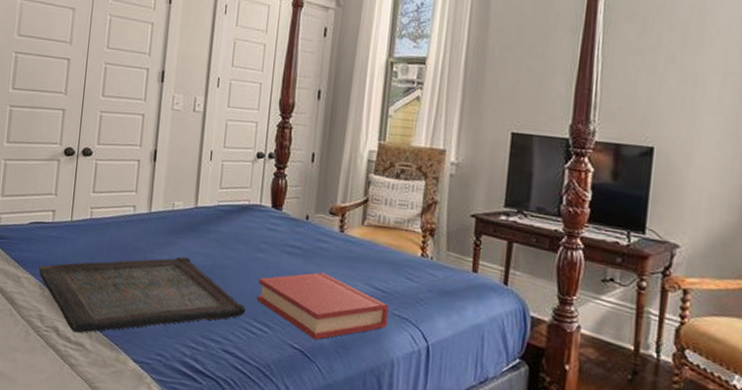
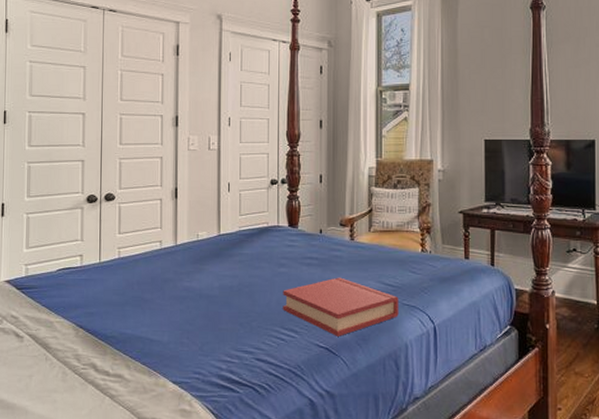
serving tray: present [39,256,246,333] -> none [71,281,274,366]

